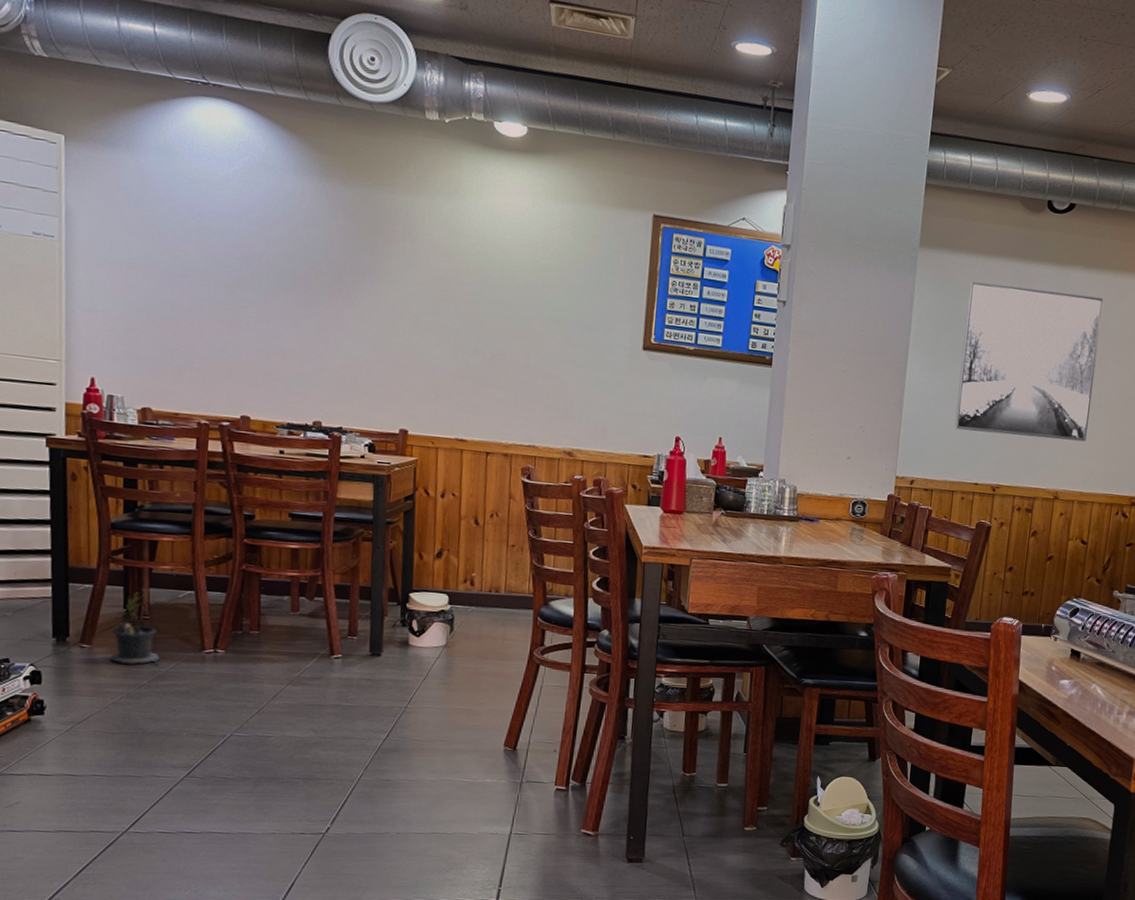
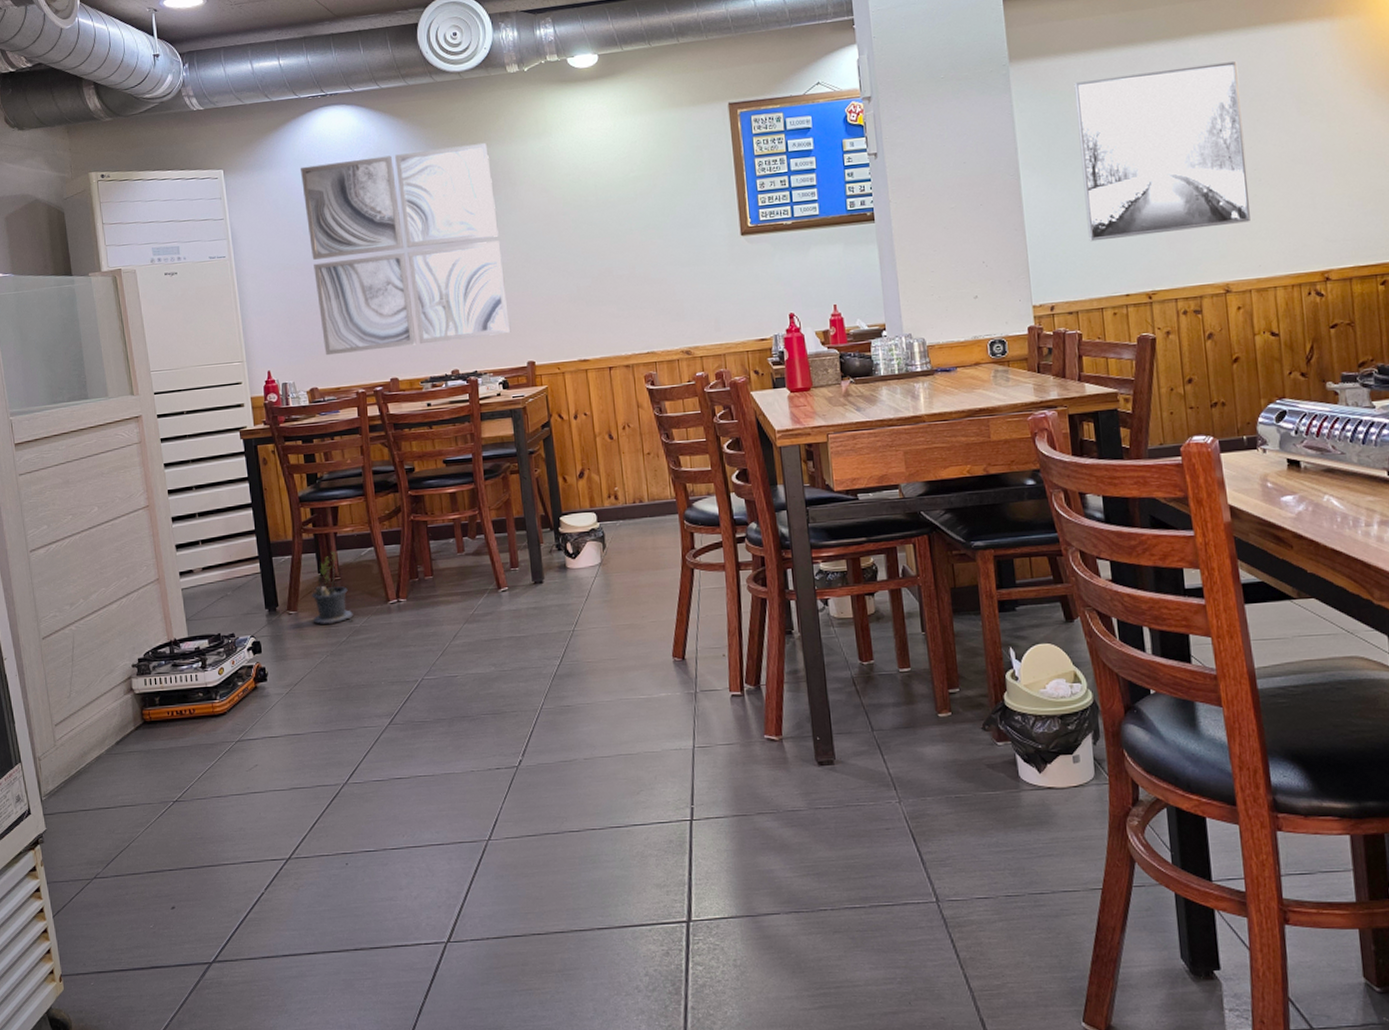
wall art: none [163,157,392,396] -> present [299,143,511,356]

